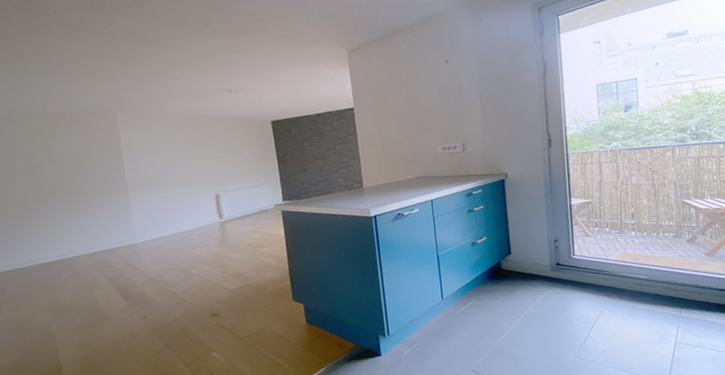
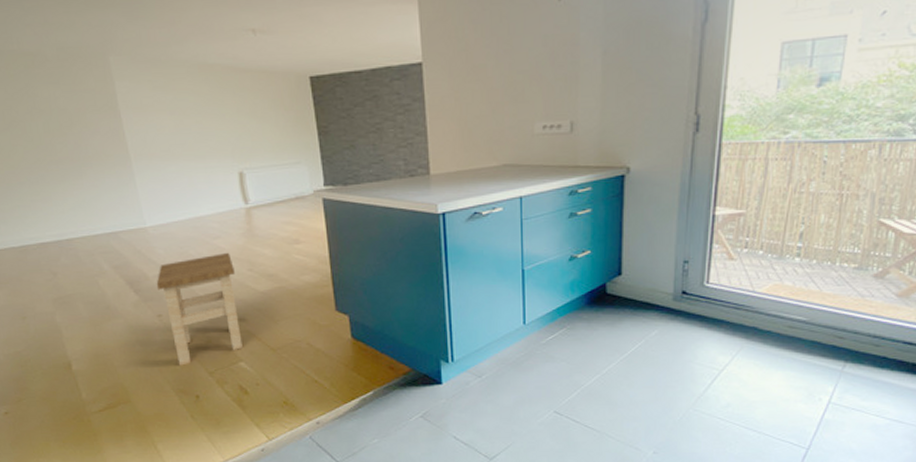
stool: none [143,258,215,361] -> present [156,252,243,366]

